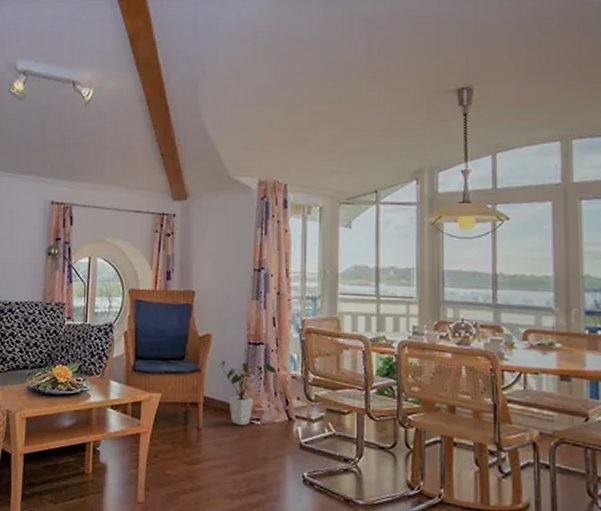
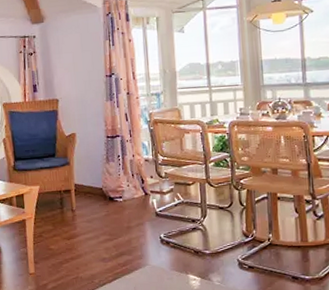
house plant: present [218,360,278,426] -> none [83,151,133,204]

